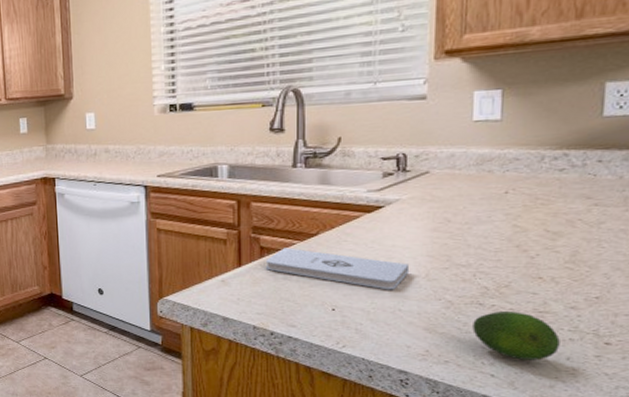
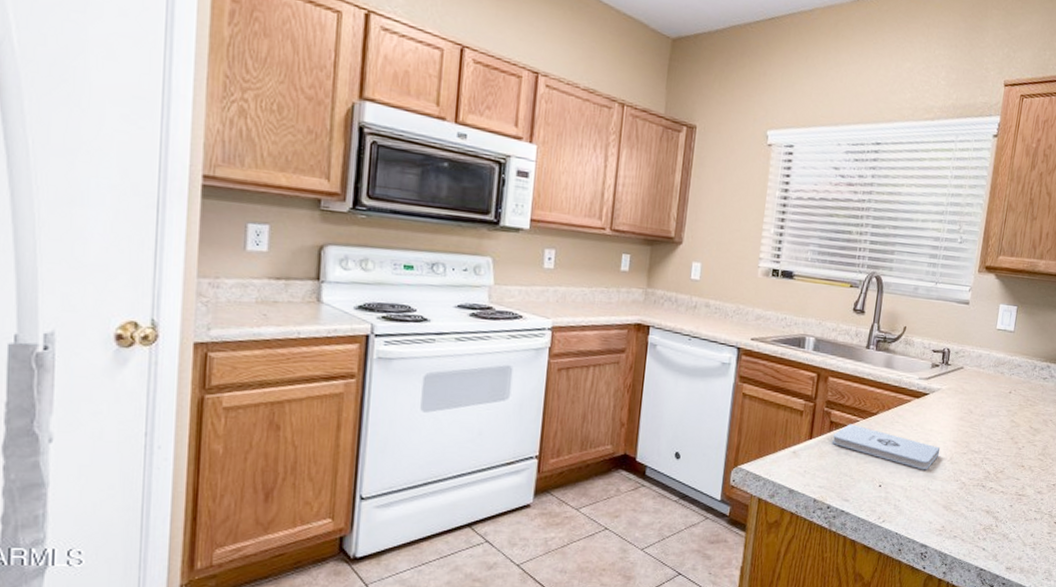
fruit: present [472,312,560,360] -> none [975,493,1029,536]

